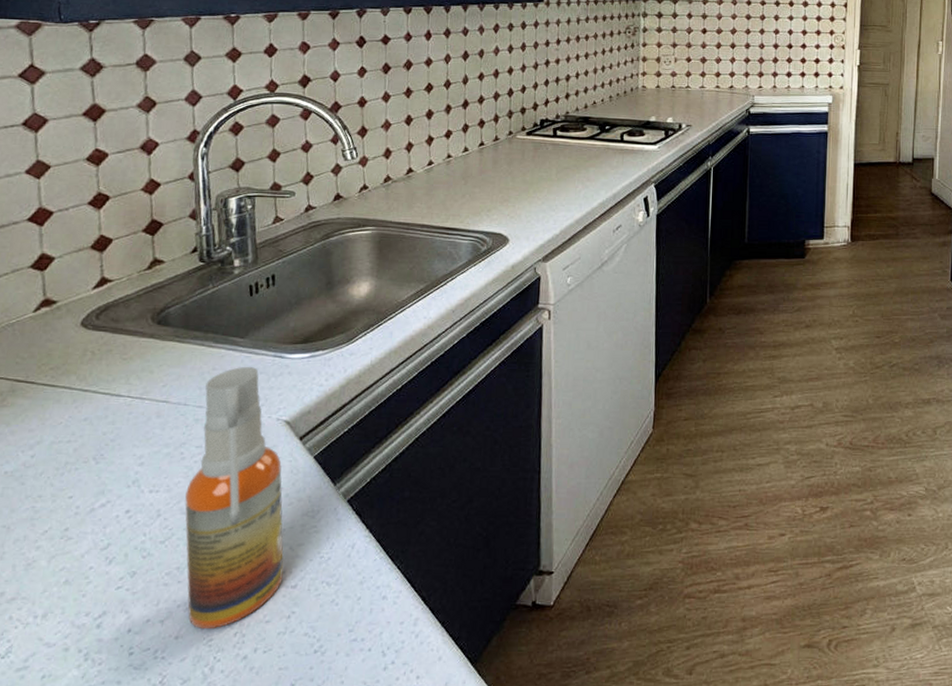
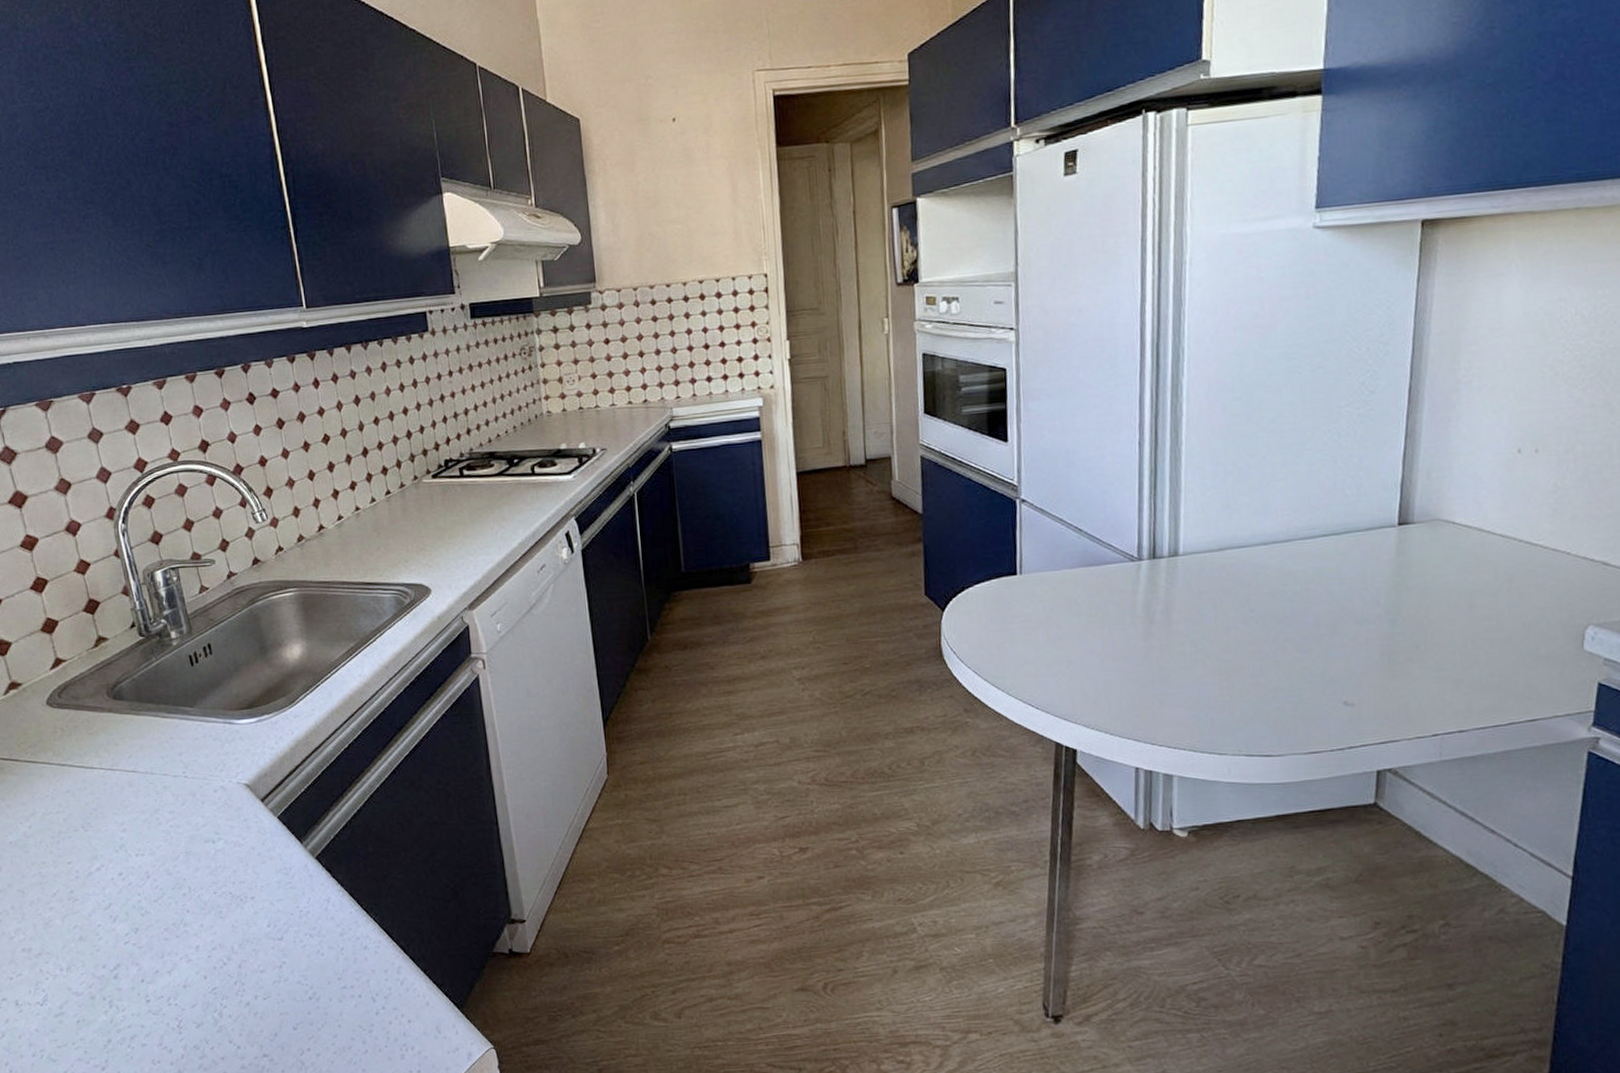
spray bottle: present [184,367,284,628] -> none [167,734,269,978]

